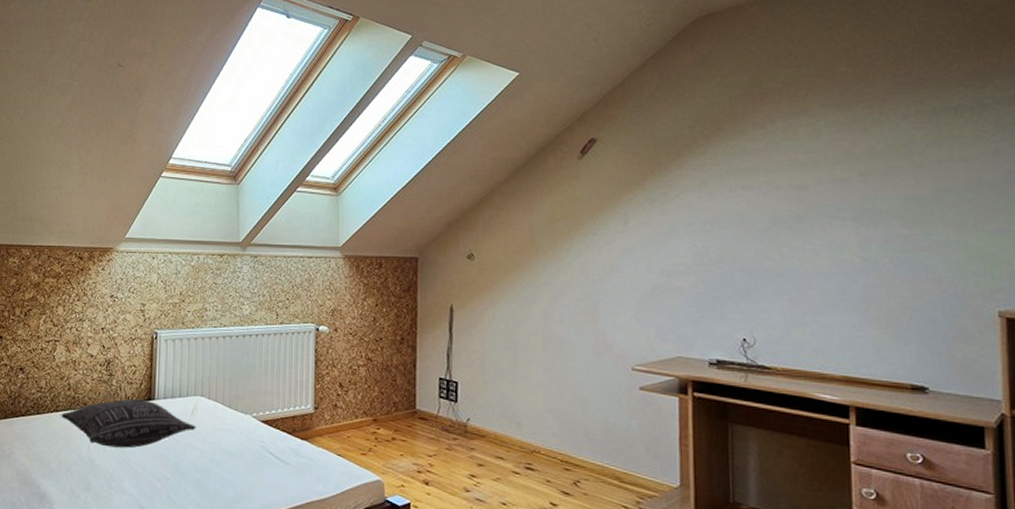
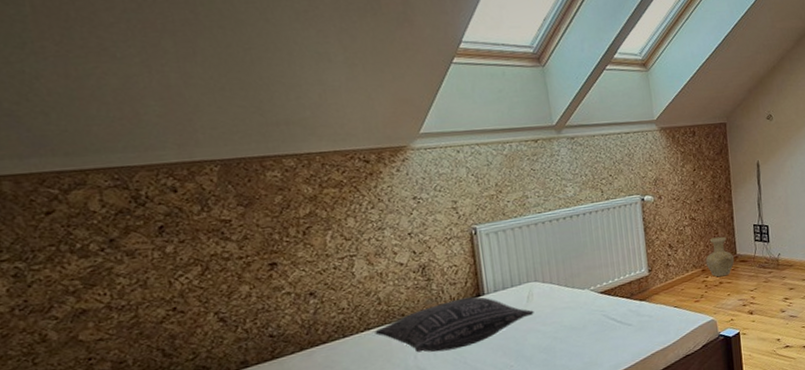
vase: none [378,384,413,432] -> present [705,236,735,277]

